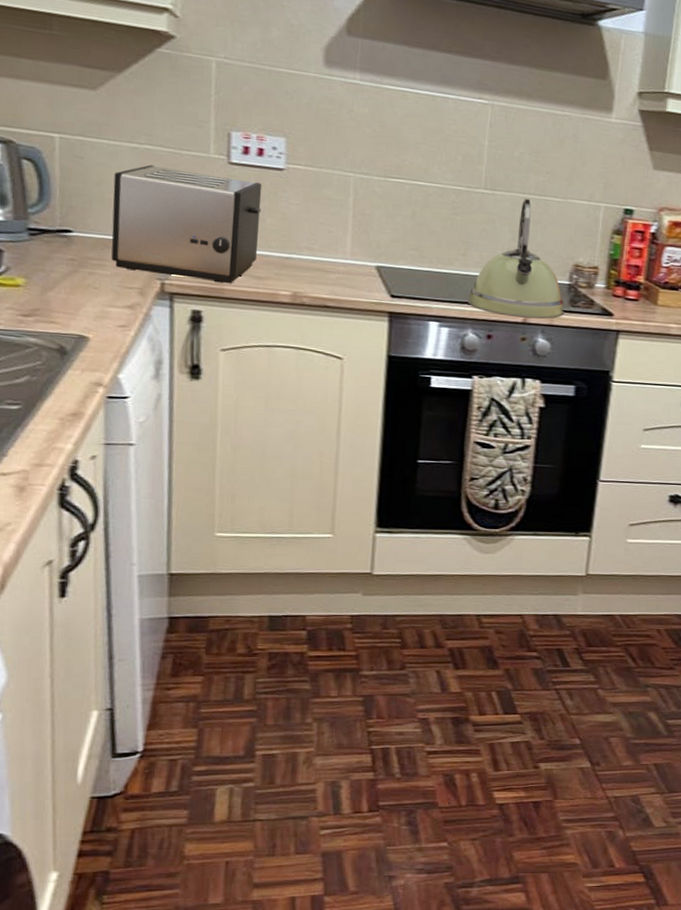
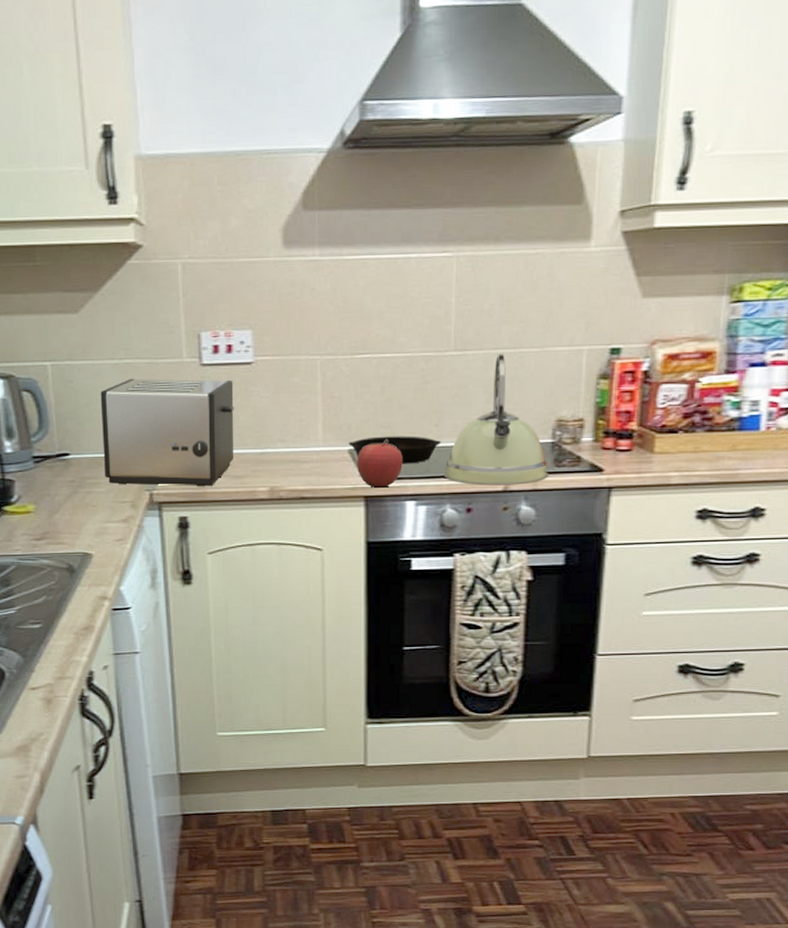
frying pan: none [376,257,467,287] -> present [349,436,441,464]
fruit: none [383,261,429,306] -> present [357,439,403,488]

